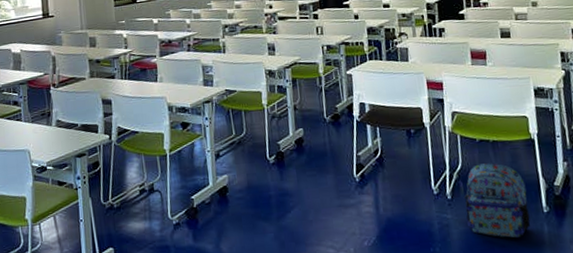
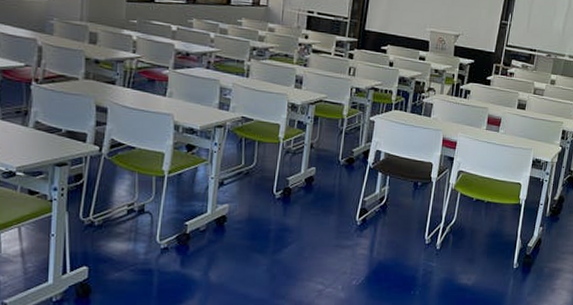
backpack: present [464,163,531,239] -> none [448,221,505,288]

